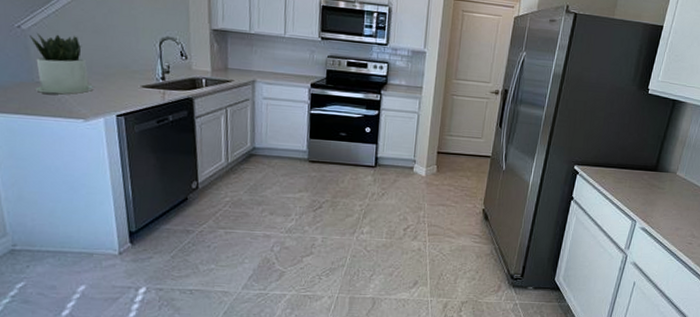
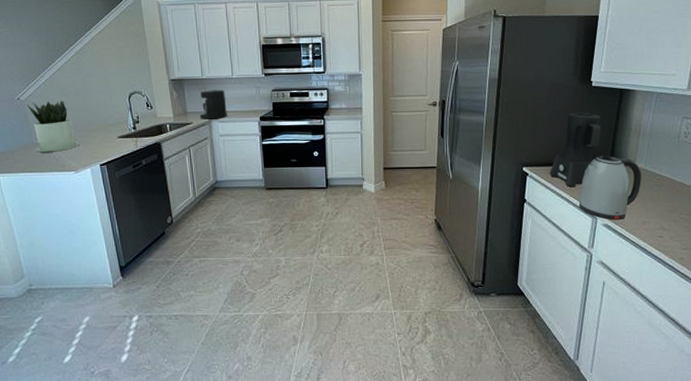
coffee maker: none [243,47,275,80] -> present [200,90,227,120]
blender: none [598,117,652,190] -> present [549,111,602,188]
kettle: none [621,161,682,225] -> present [578,155,642,221]

